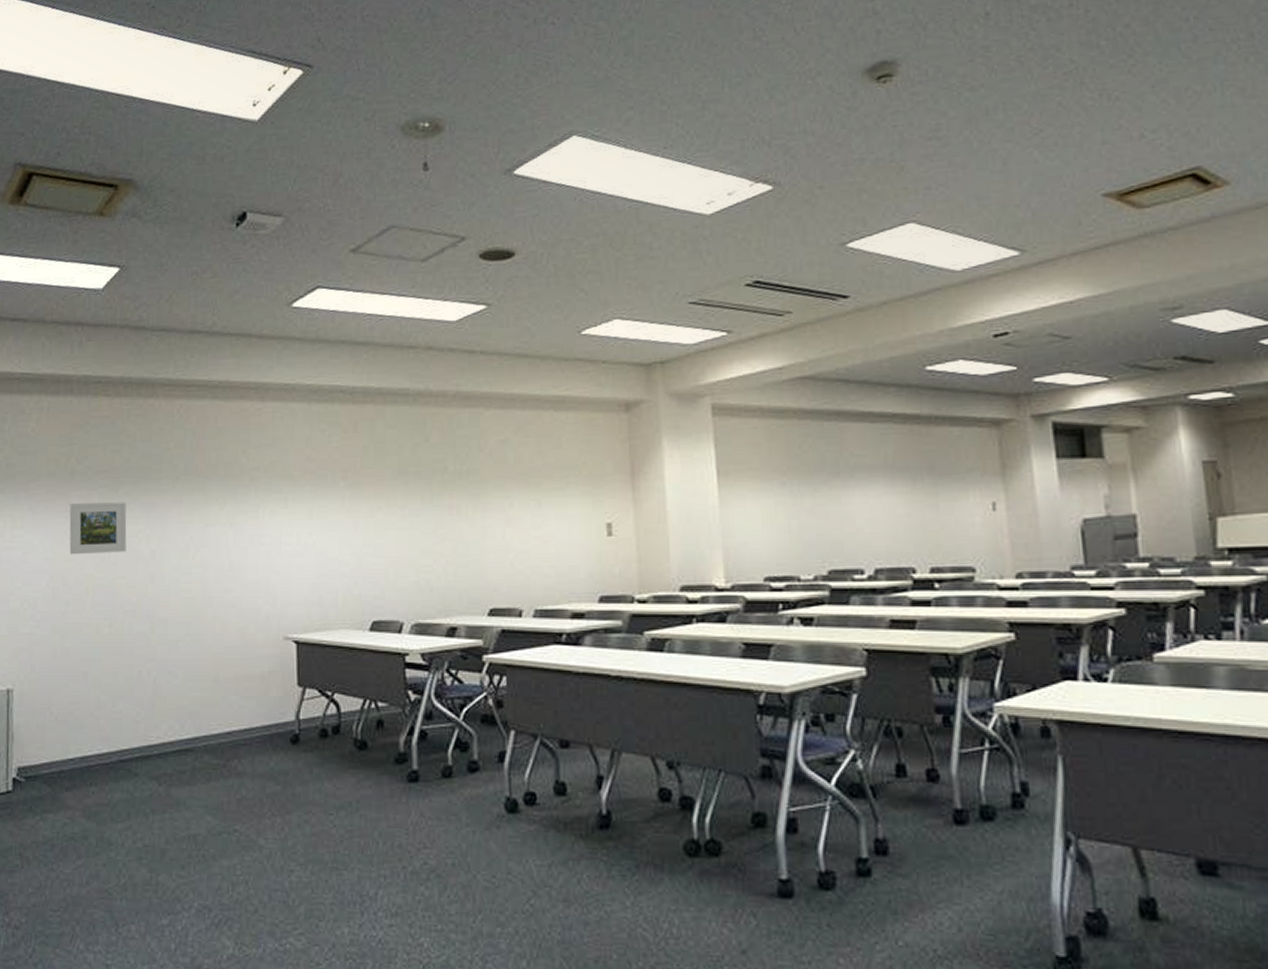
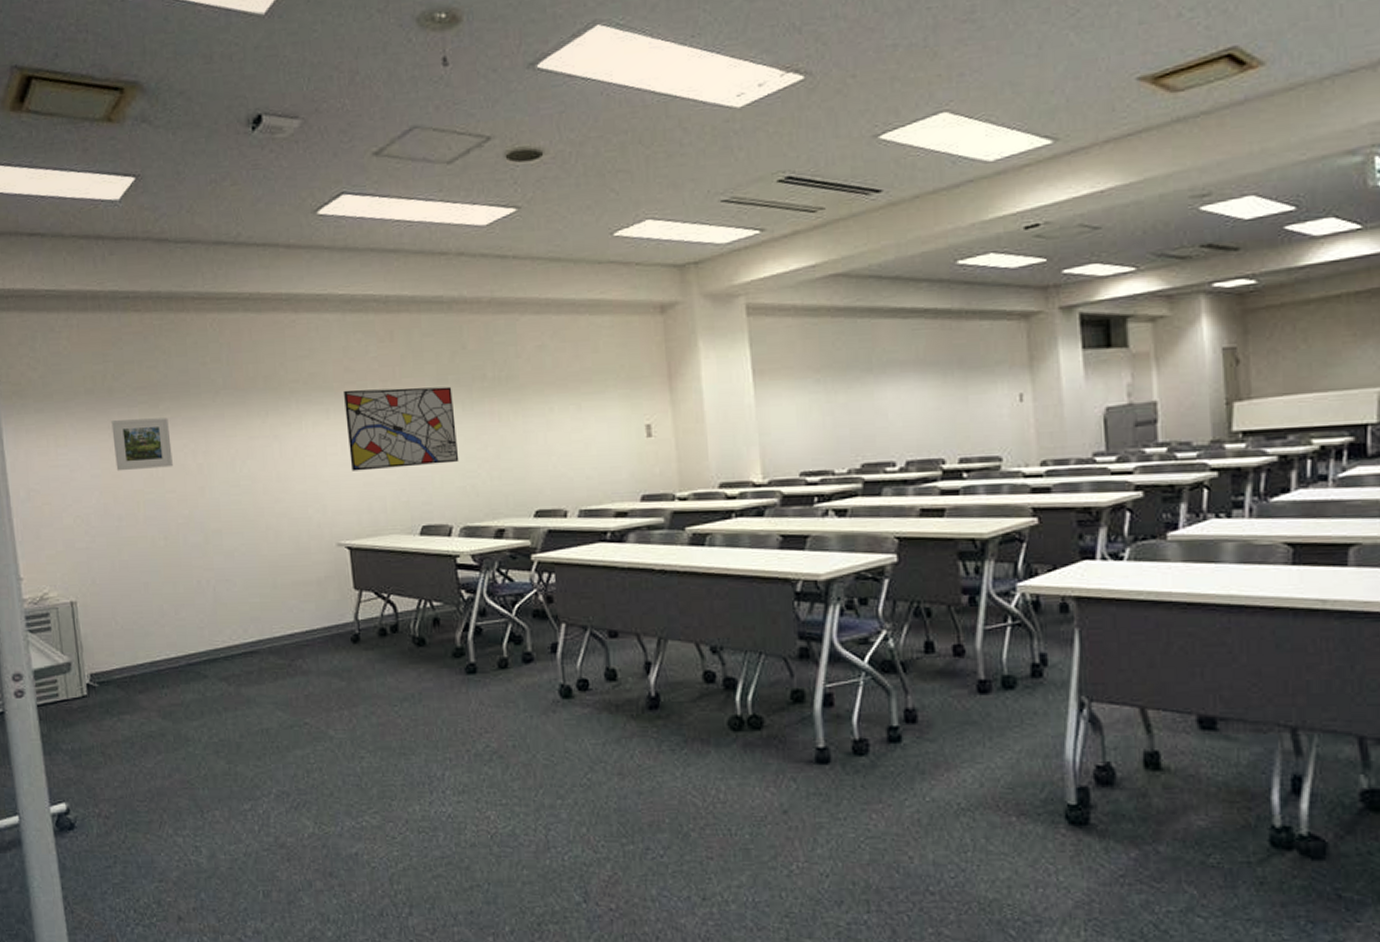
wall art: none [303,479,415,562] -> present [344,386,459,471]

